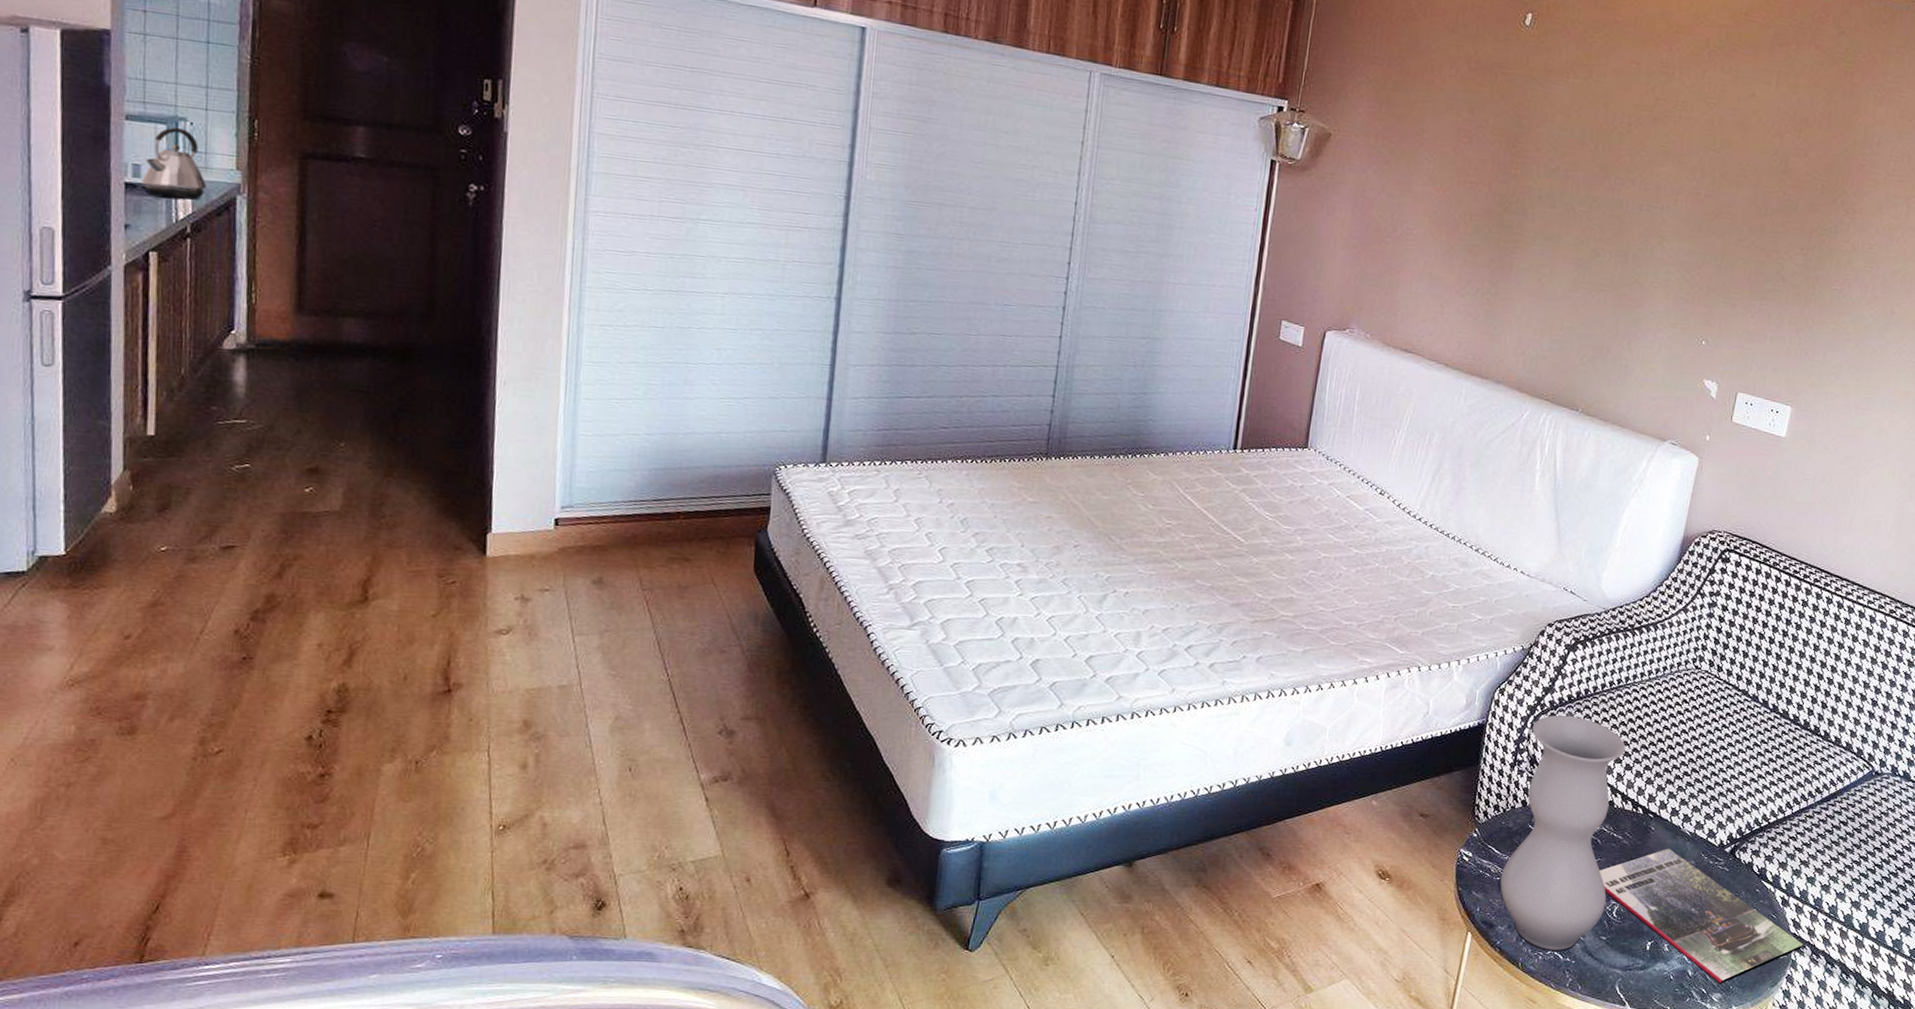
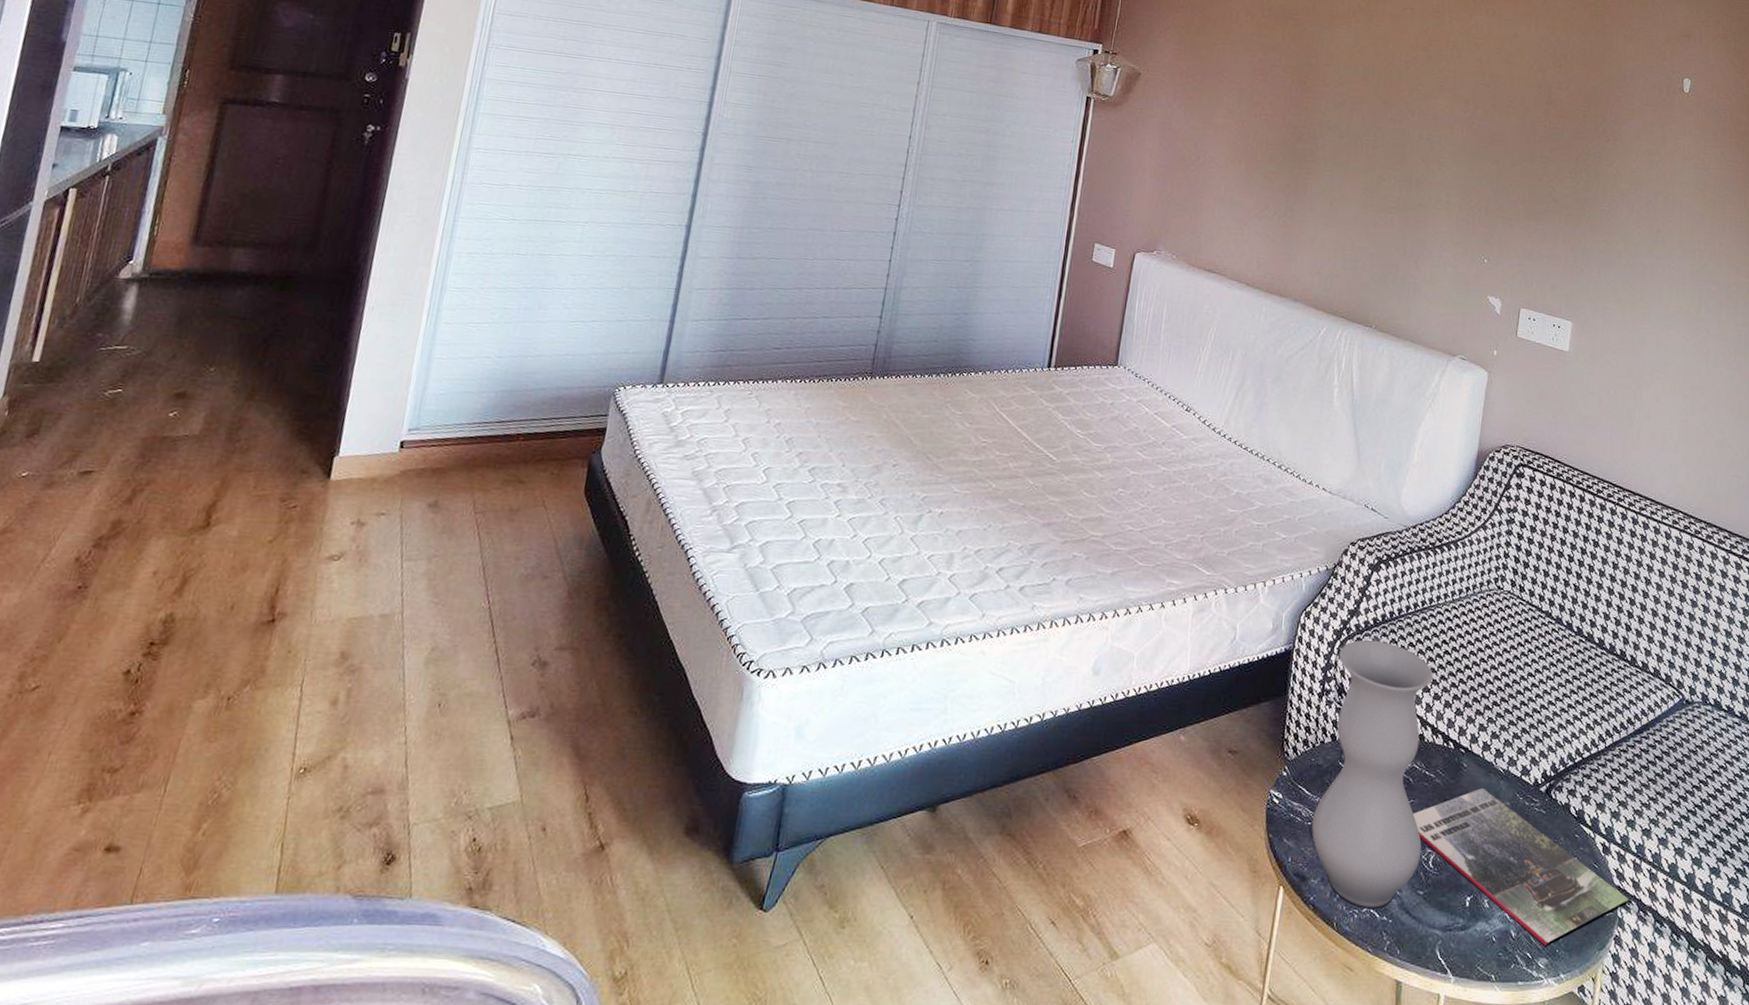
kettle: present [141,126,207,200] -> none [75,76,134,141]

